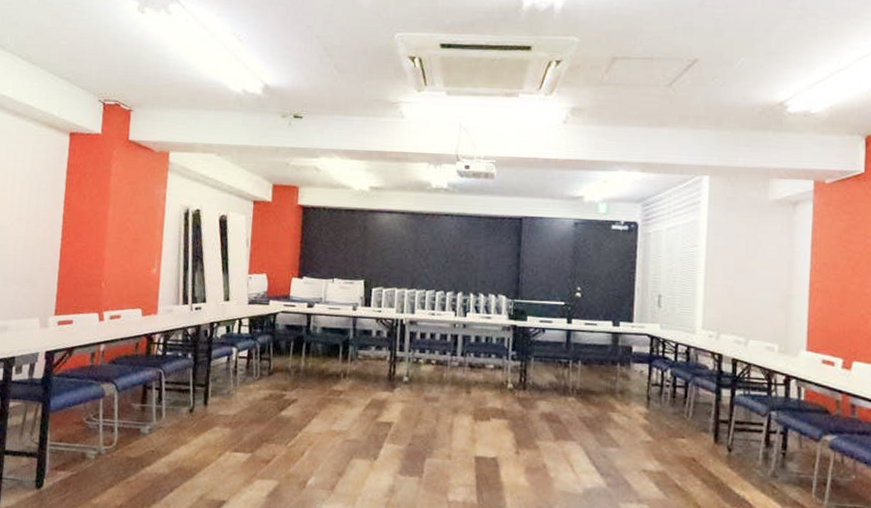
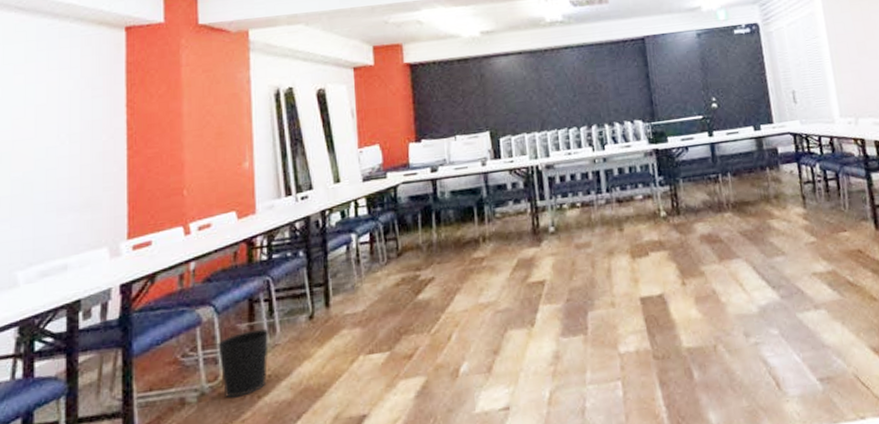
wastebasket: none [114,410,157,463] -> present [216,328,269,398]

